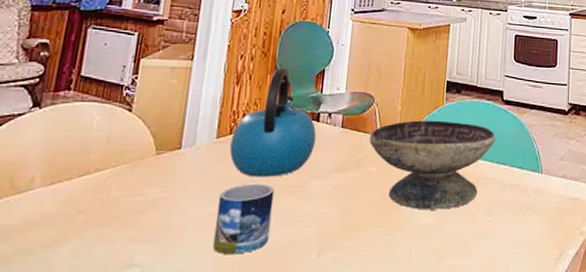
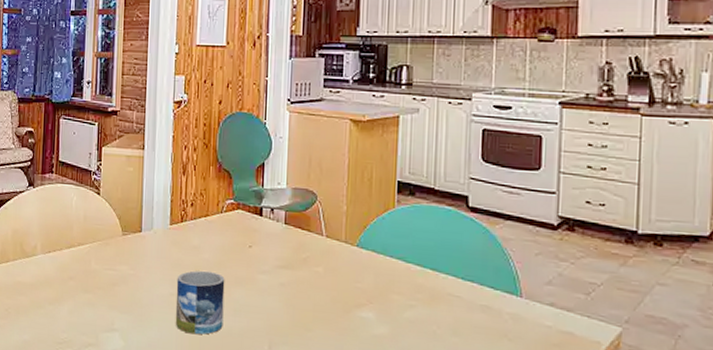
kettle: present [229,68,317,177] -> none [182,160,260,267]
decorative bowl: present [369,120,496,210] -> none [314,222,459,323]

